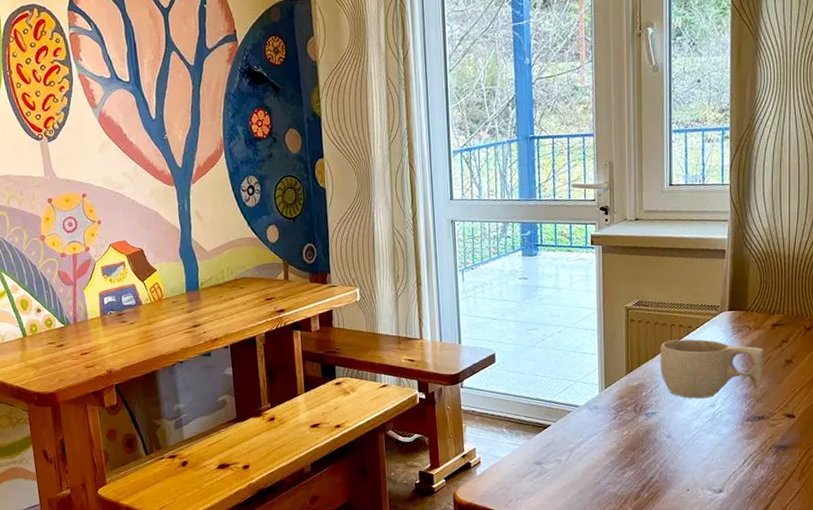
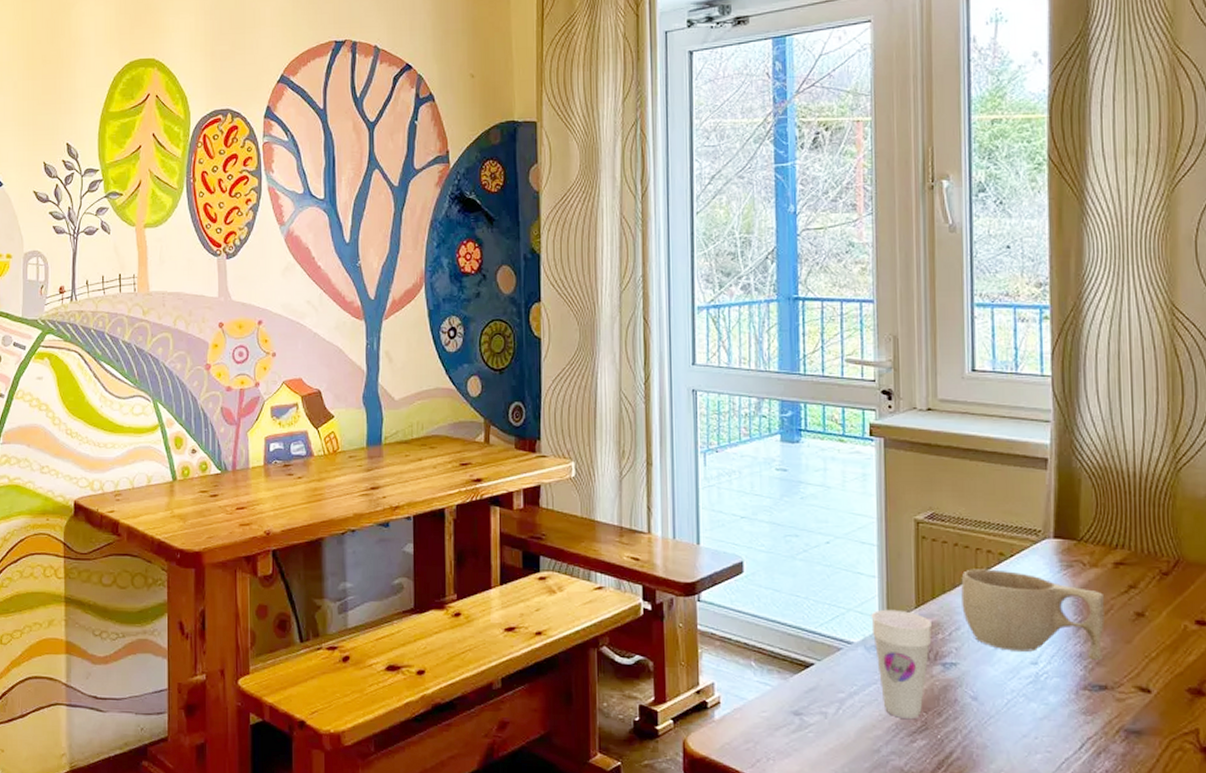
cup: none [593,377,639,457] -> present [871,609,933,719]

